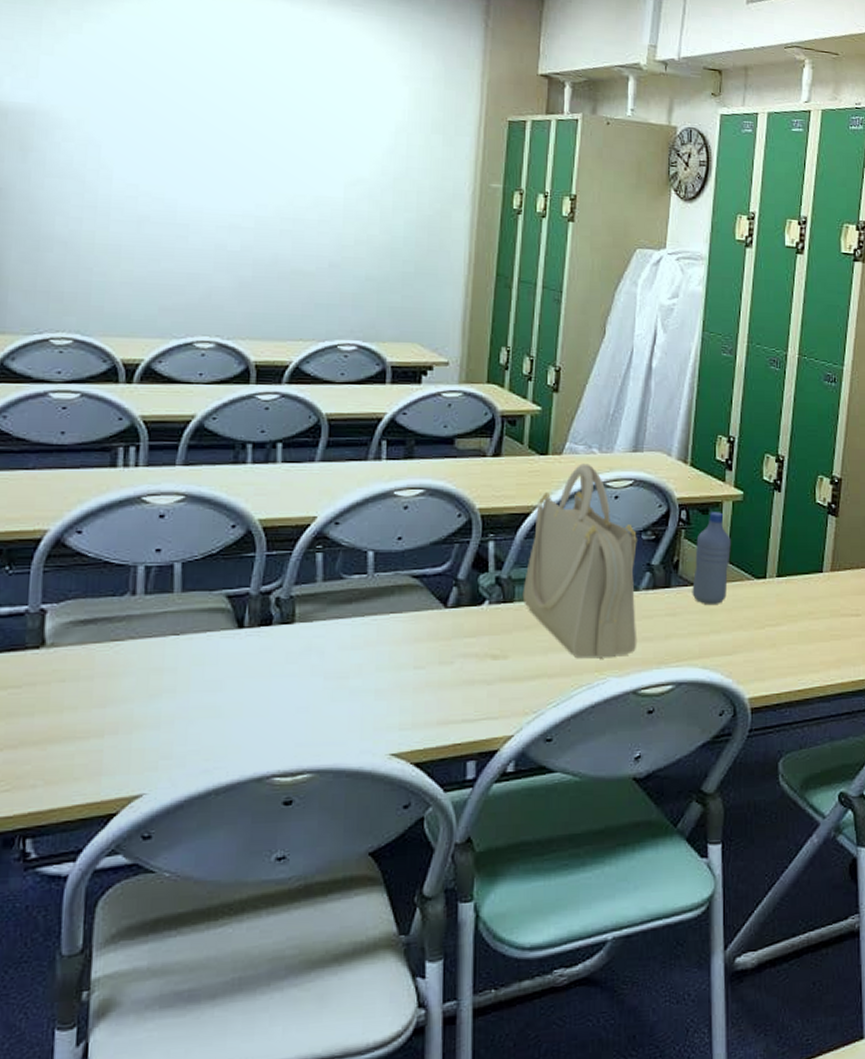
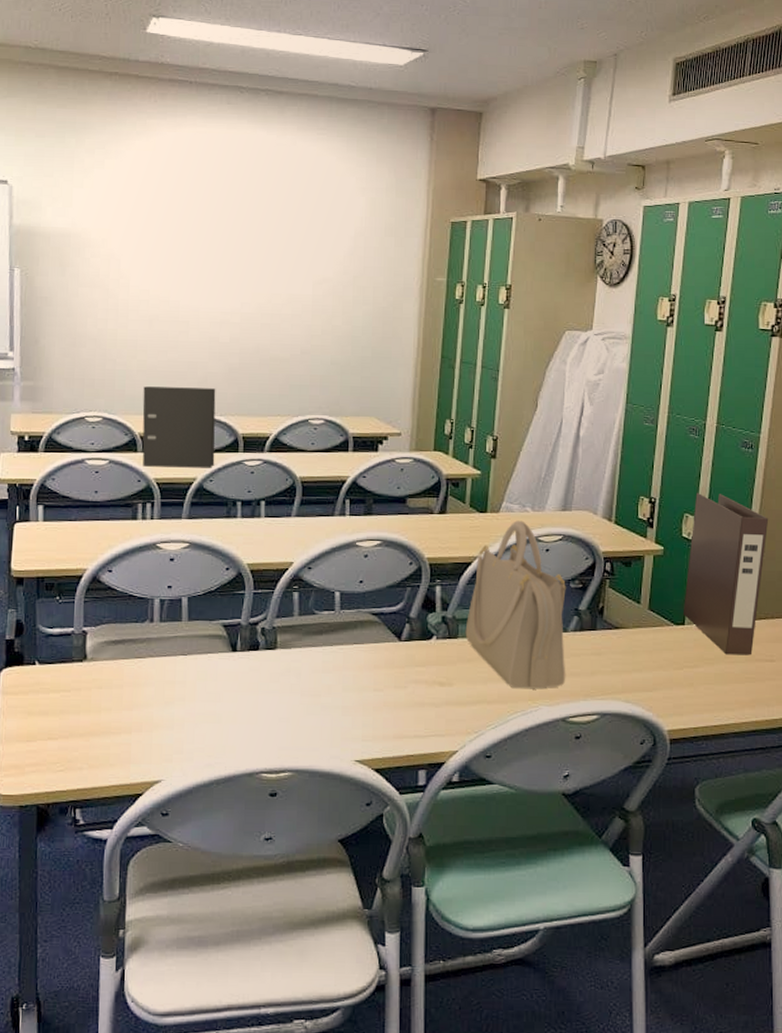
binder: none [125,302,223,403] -> present [142,386,216,468]
water bottle: present [692,512,731,604] -> none [615,564,652,646]
binder: none [765,430,853,610] -> present [684,492,769,656]

